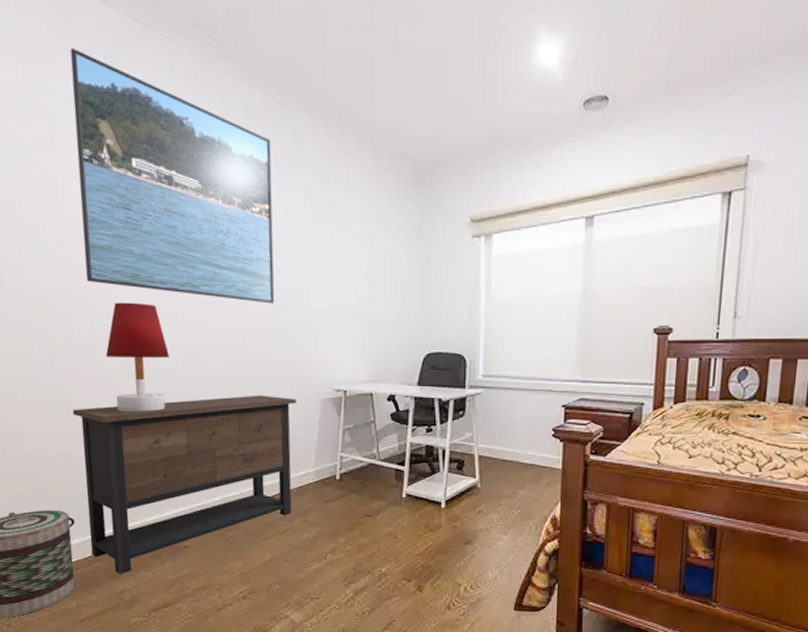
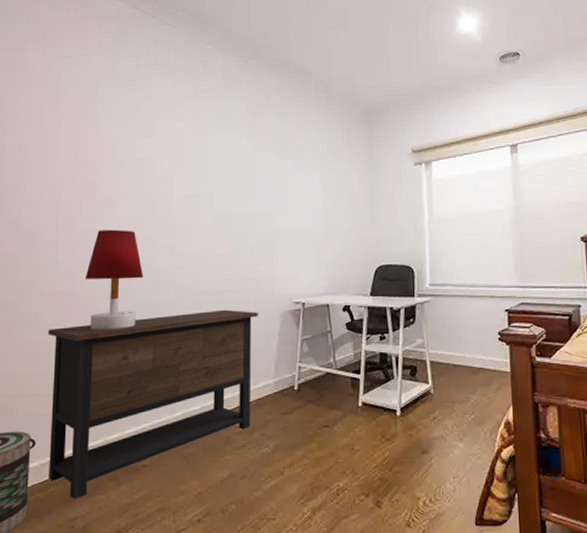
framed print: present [70,47,275,304] -> none [75,31,243,227]

